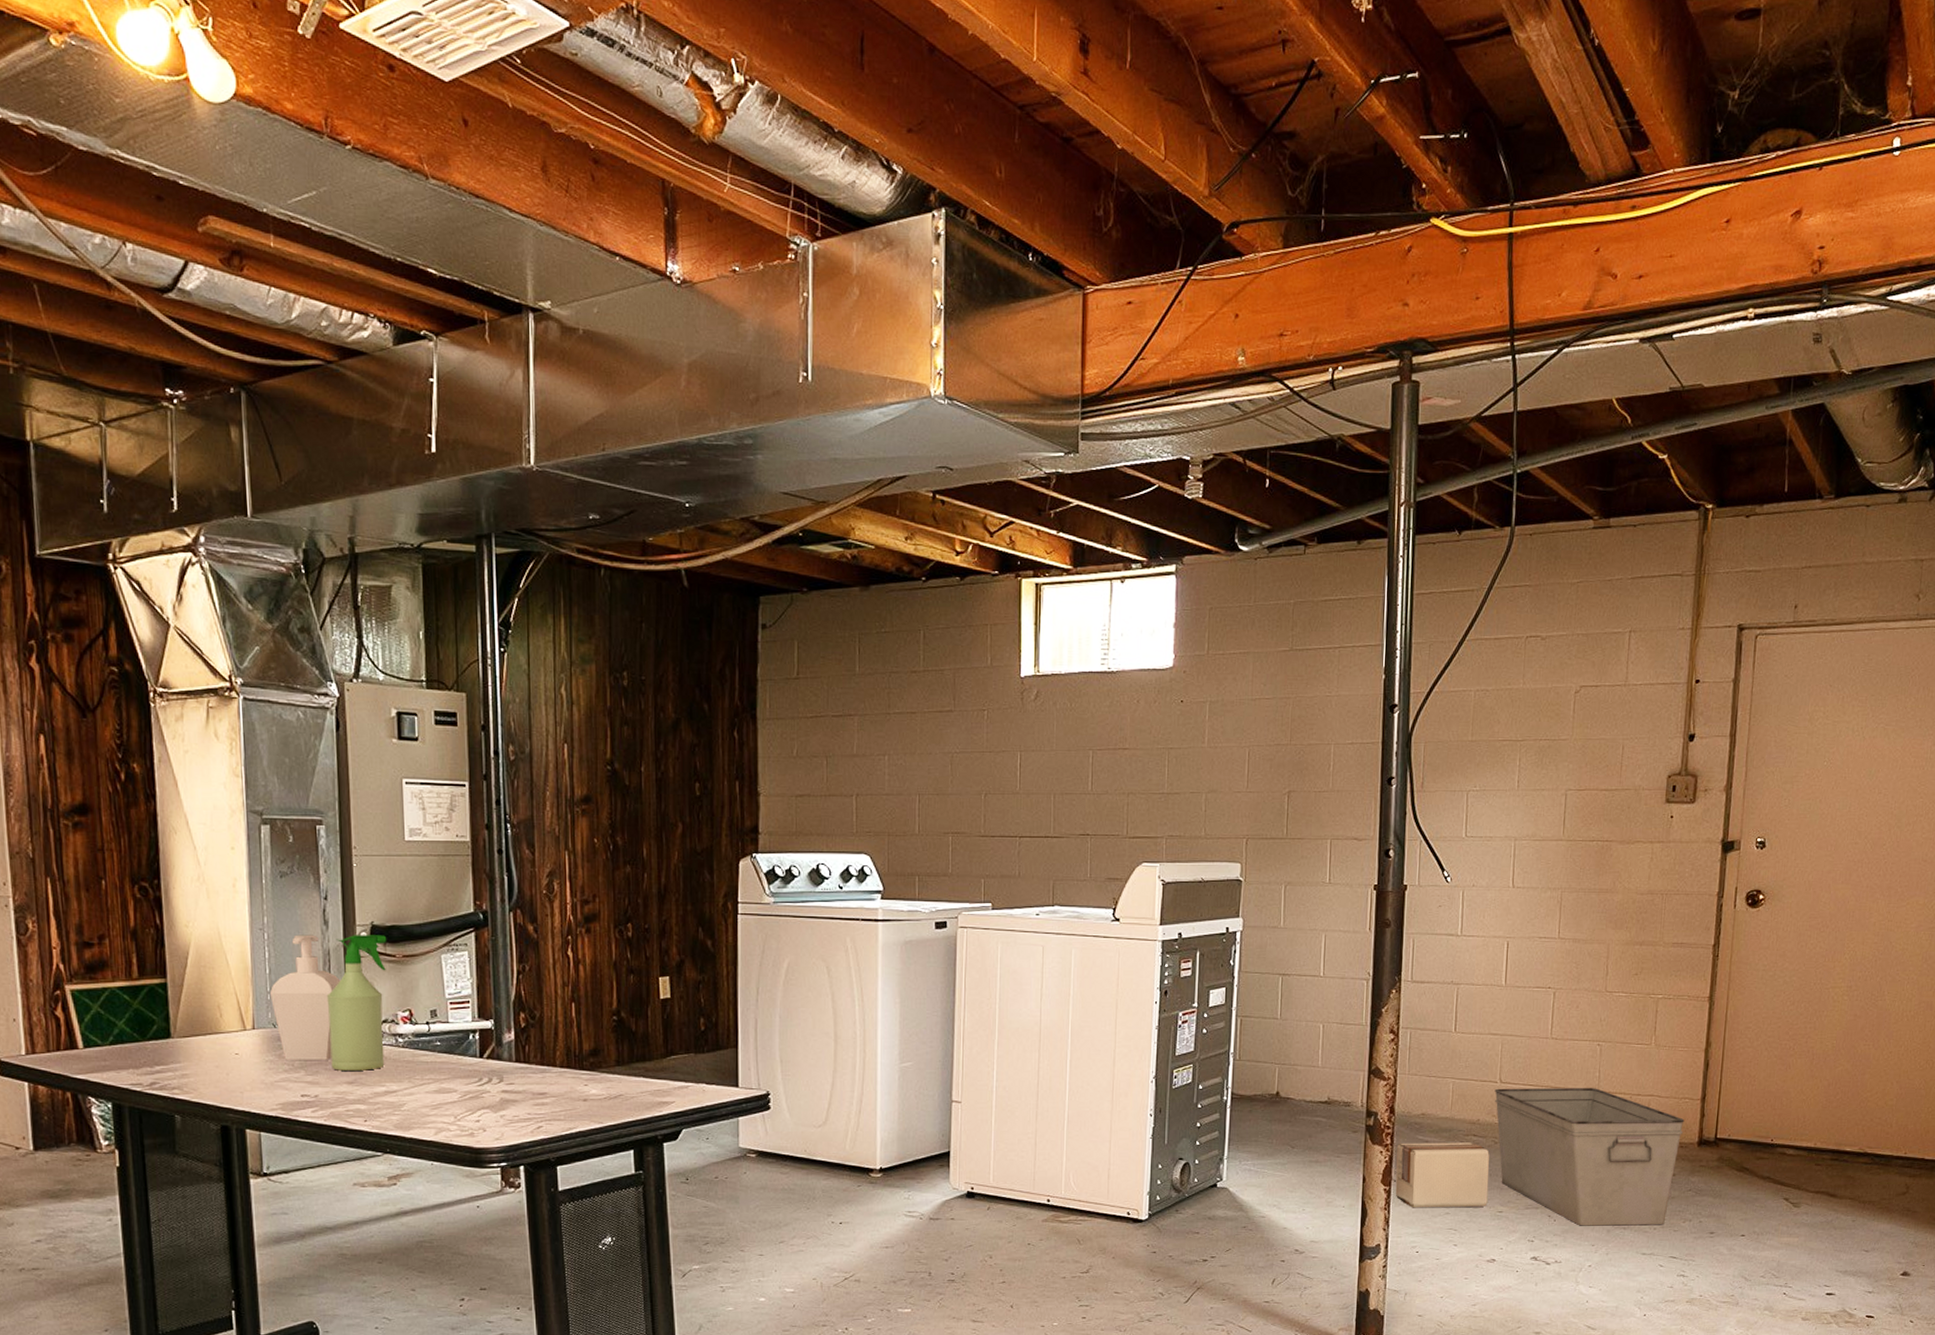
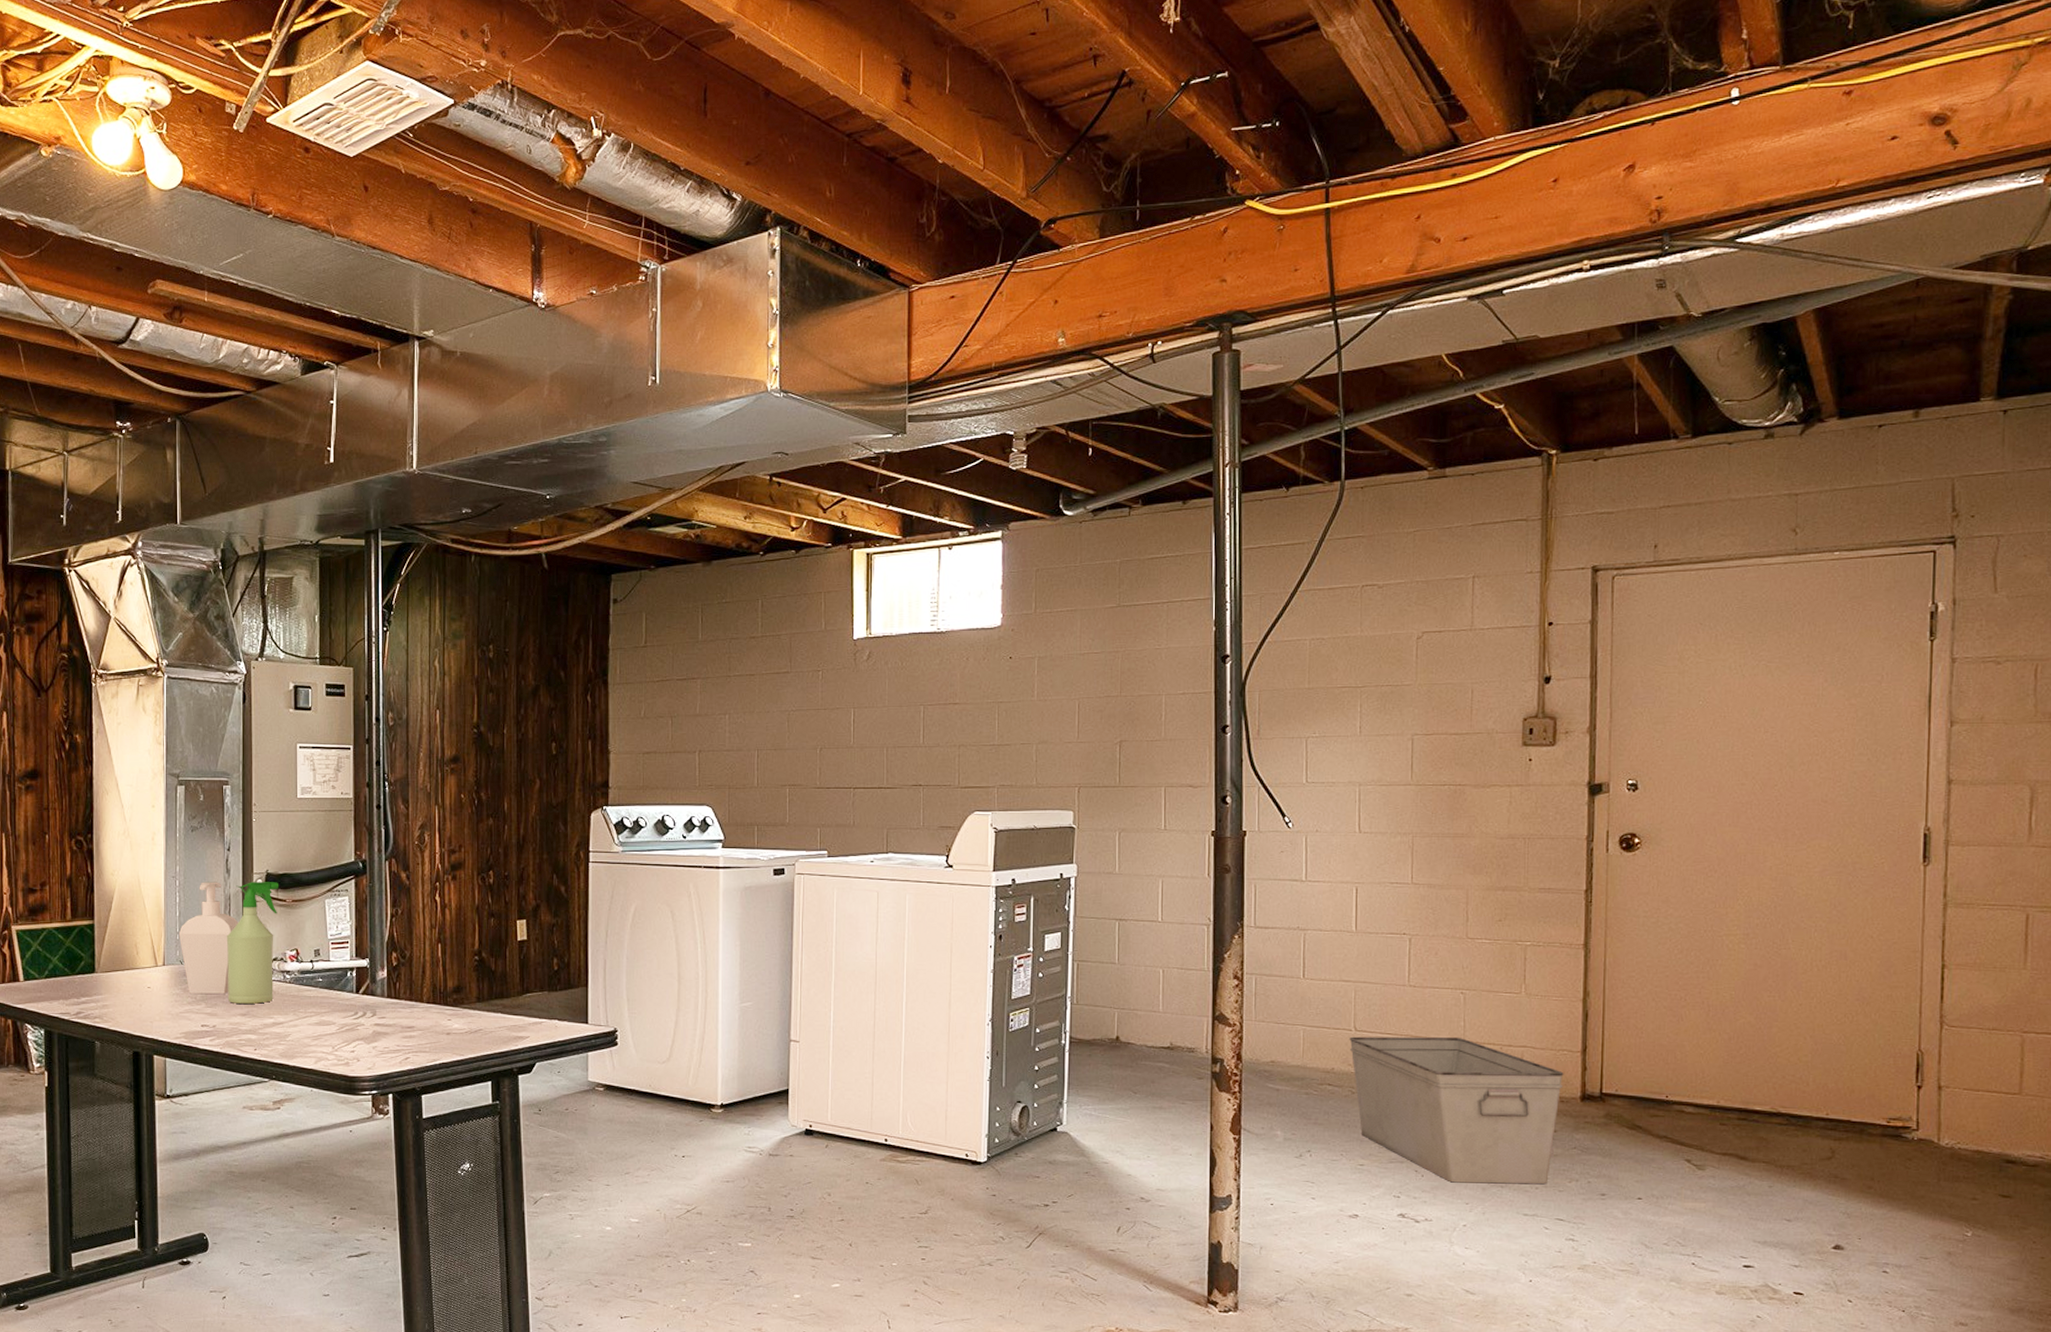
box: present [1395,1142,1489,1208] -> none [1245,1090,1347,1159]

